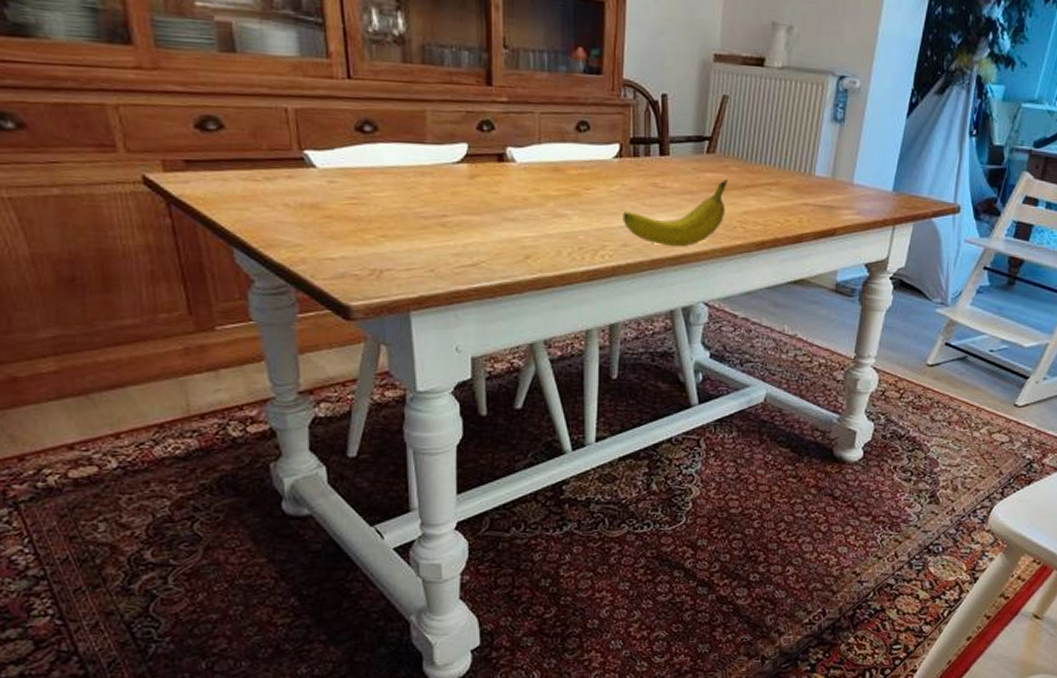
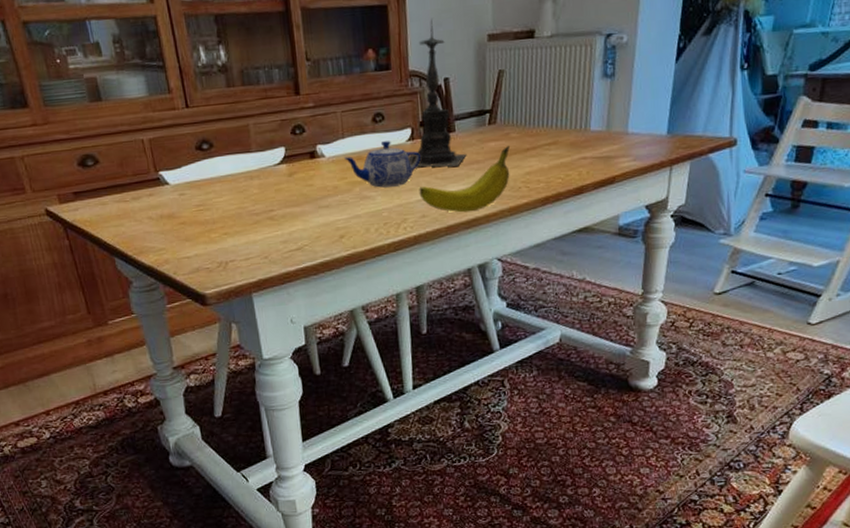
teapot: none [539,154,629,208] -> present [344,141,422,188]
candle holder: none [613,26,680,194] -> present [408,19,467,168]

